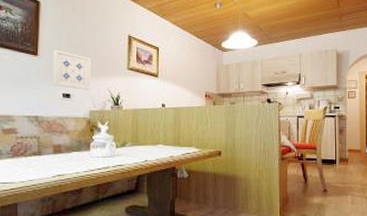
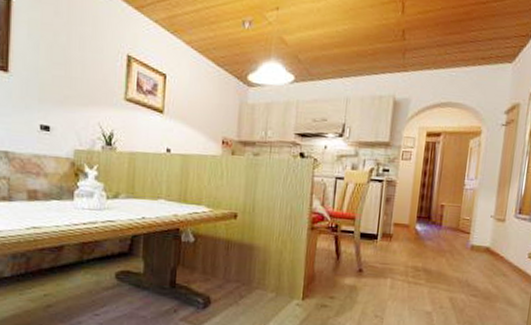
wall art: present [52,49,91,90] -> none [26,66,78,123]

